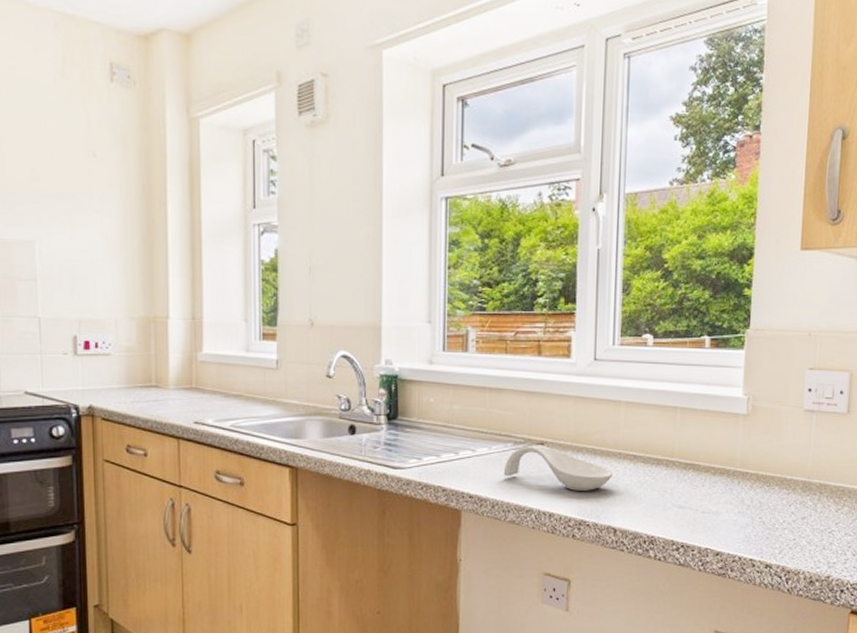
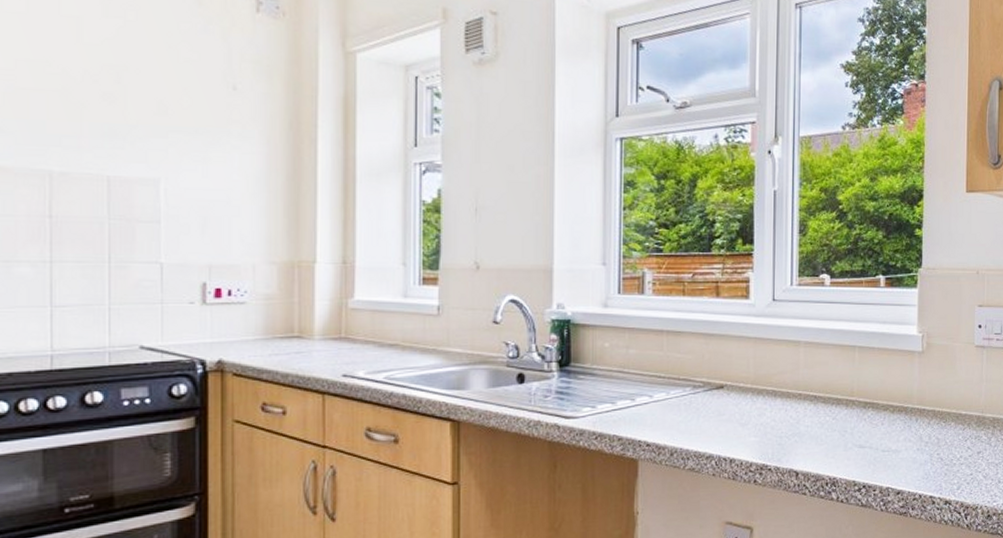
spoon rest: present [503,445,614,491] -> none [682,388,794,434]

